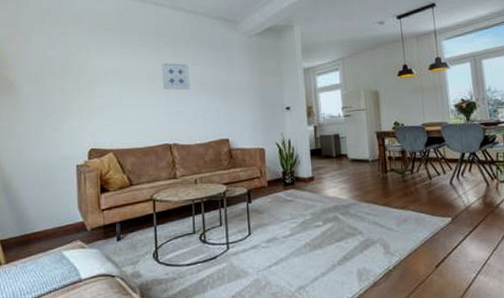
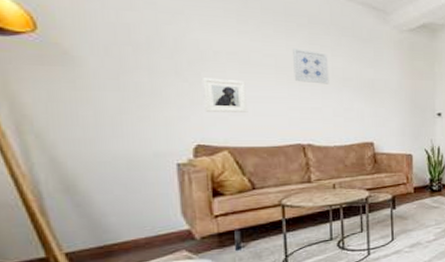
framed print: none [95,93,128,121] -> present [201,78,248,112]

